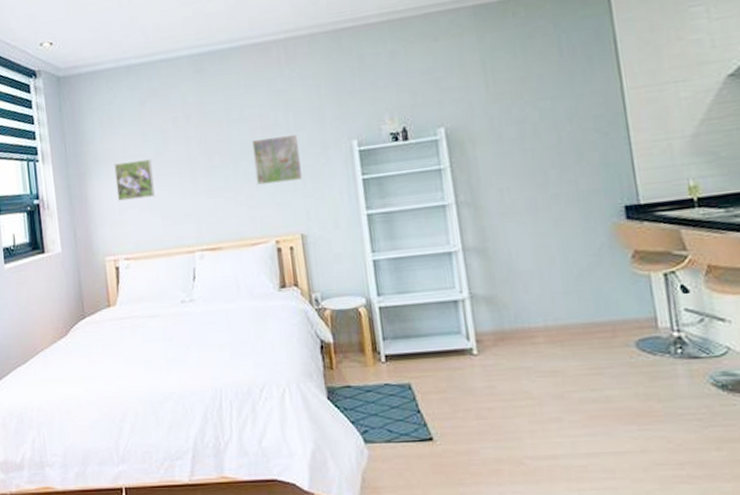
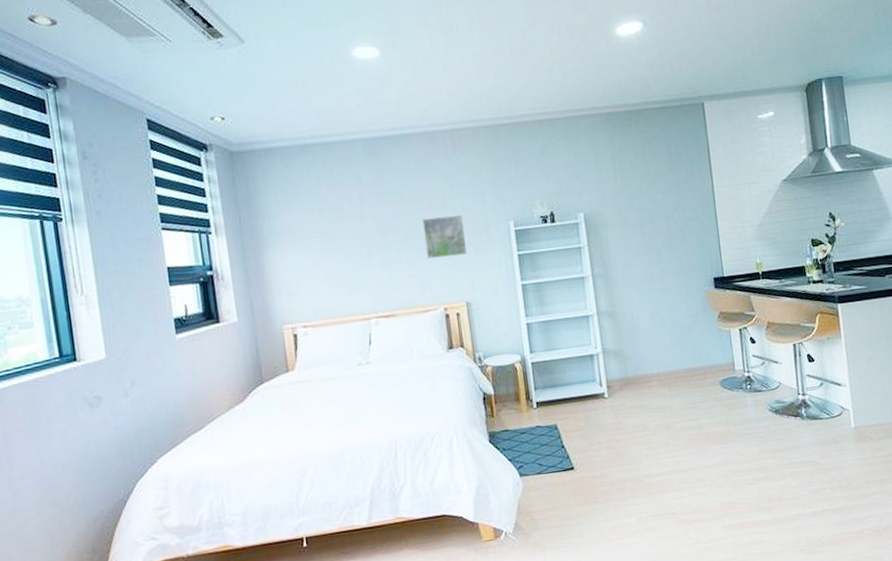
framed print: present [114,159,155,201] -> none [290,234,332,273]

